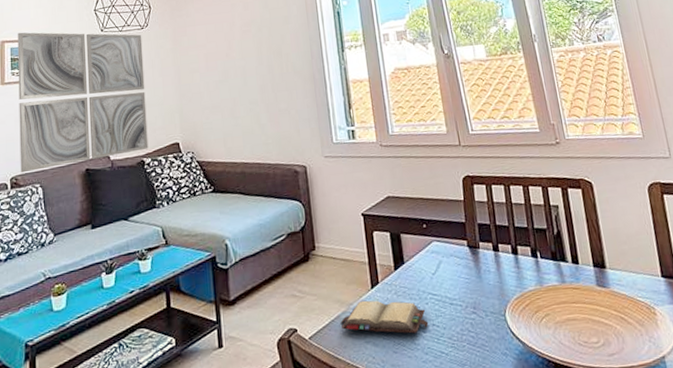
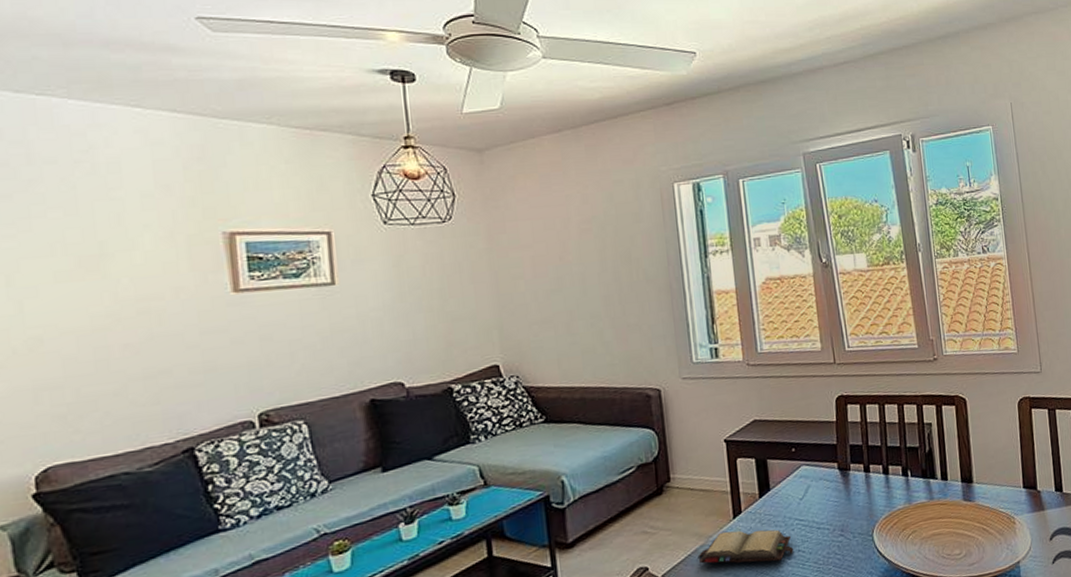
wall art: present [17,32,149,173] -> none [254,221,458,407]

